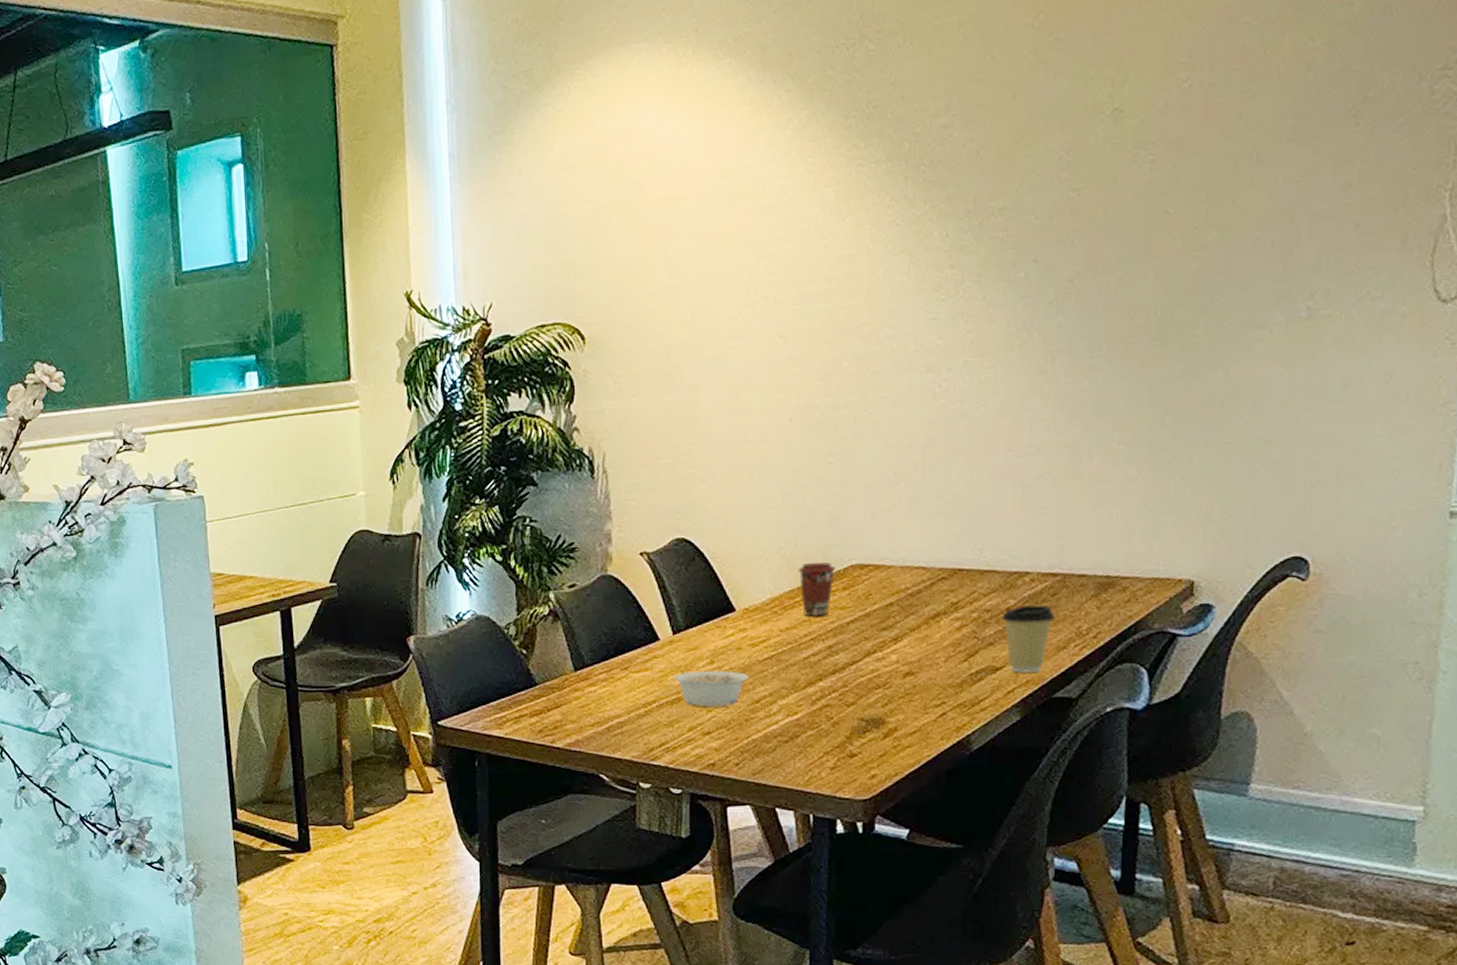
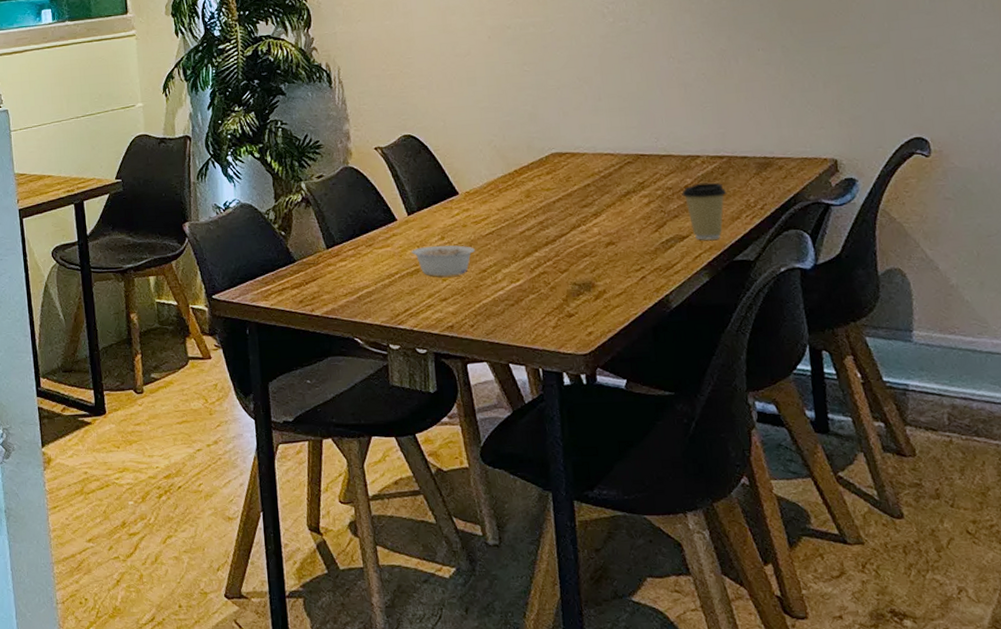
coffee cup: present [798,562,836,616] -> none [507,151,540,197]

